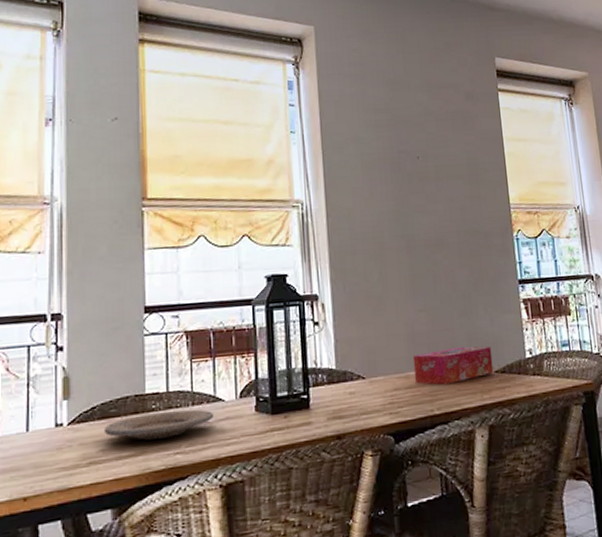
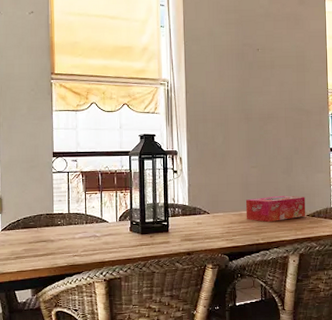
plate: present [103,409,215,440] -> none [25,226,101,245]

